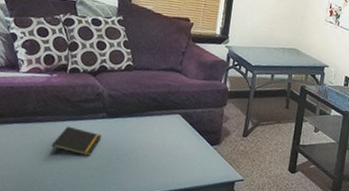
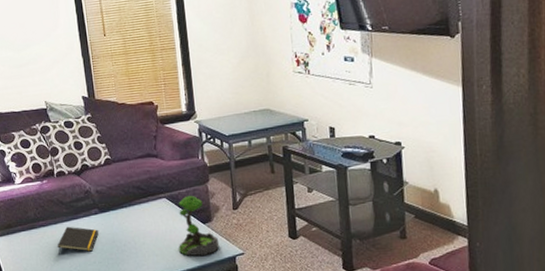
plant: none [180,115,223,178] -> present [178,195,220,257]

